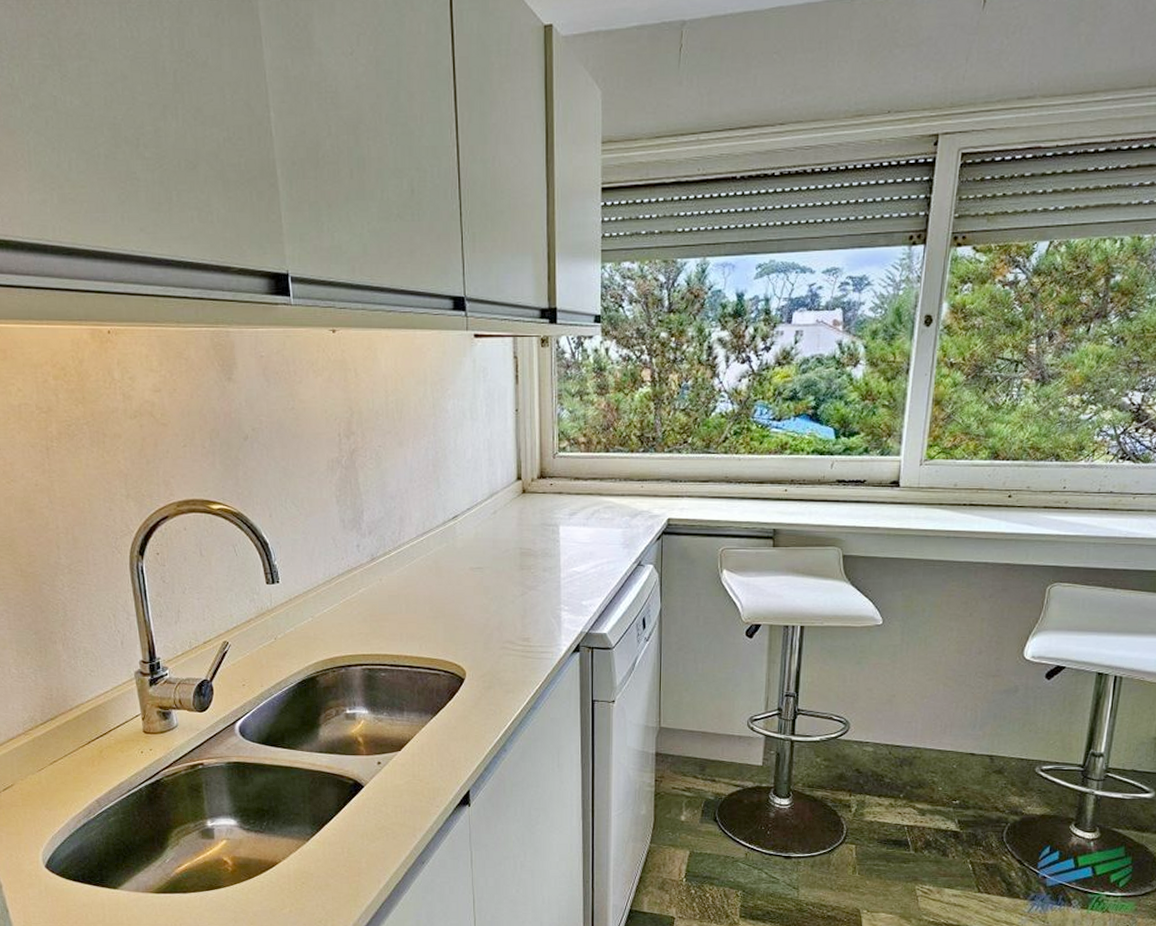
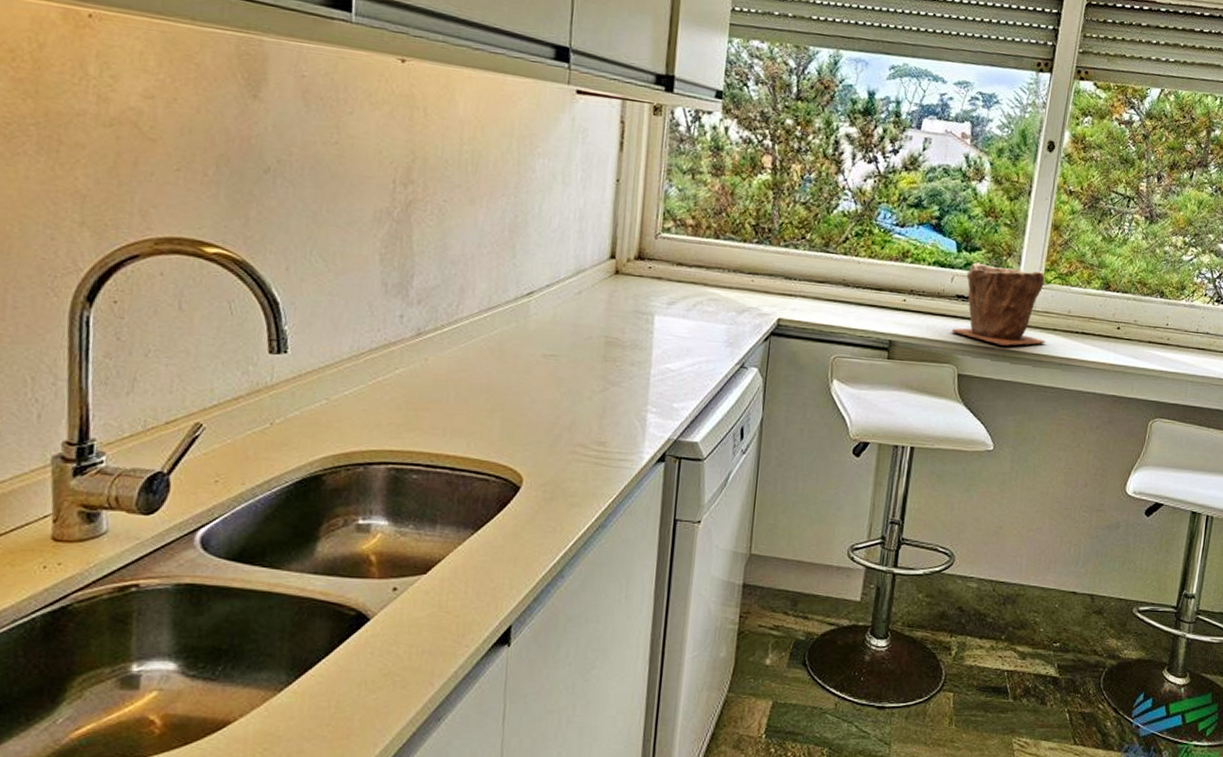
plant pot: none [834,446,931,524] -> present [951,262,1046,346]

